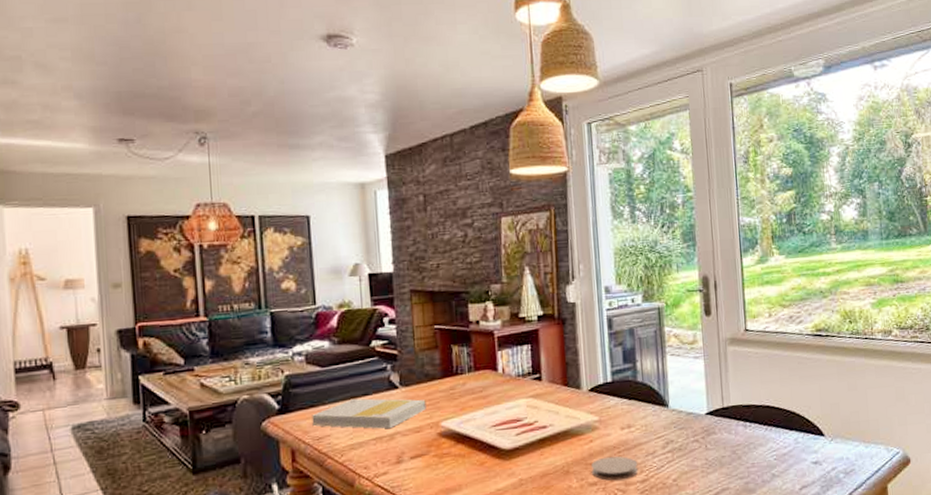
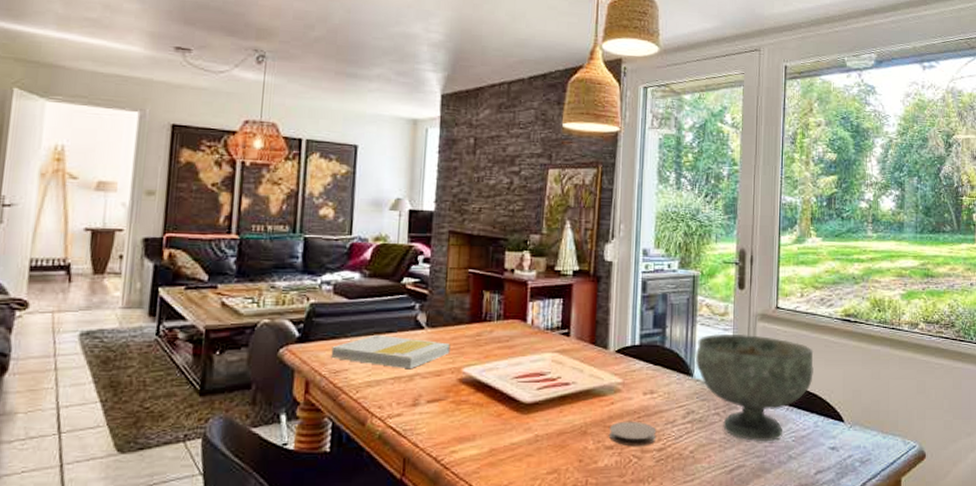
decorative bowl: none [668,359,789,464] -> present [695,333,814,442]

